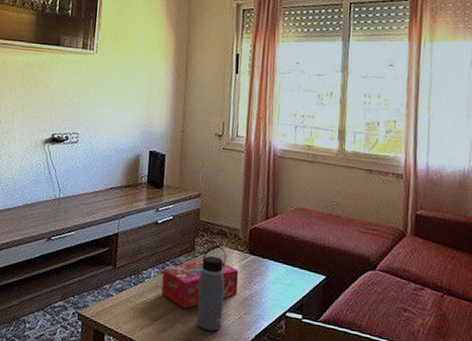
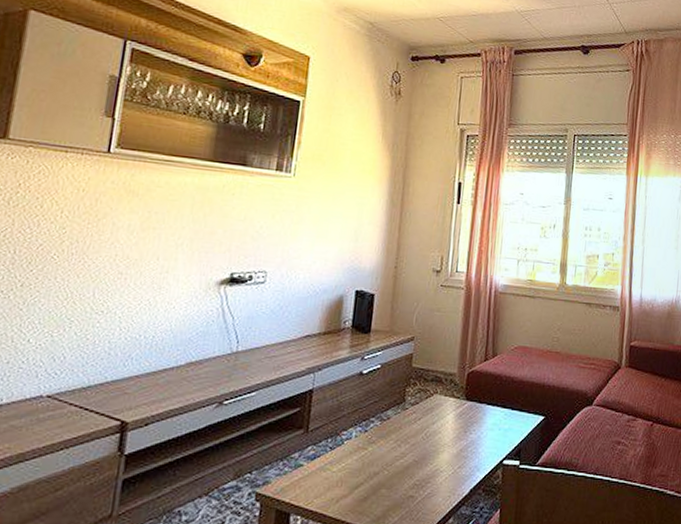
tissue box: present [161,260,239,309] -> none [364,412,454,470]
water bottle: present [197,245,227,332] -> none [404,394,441,493]

